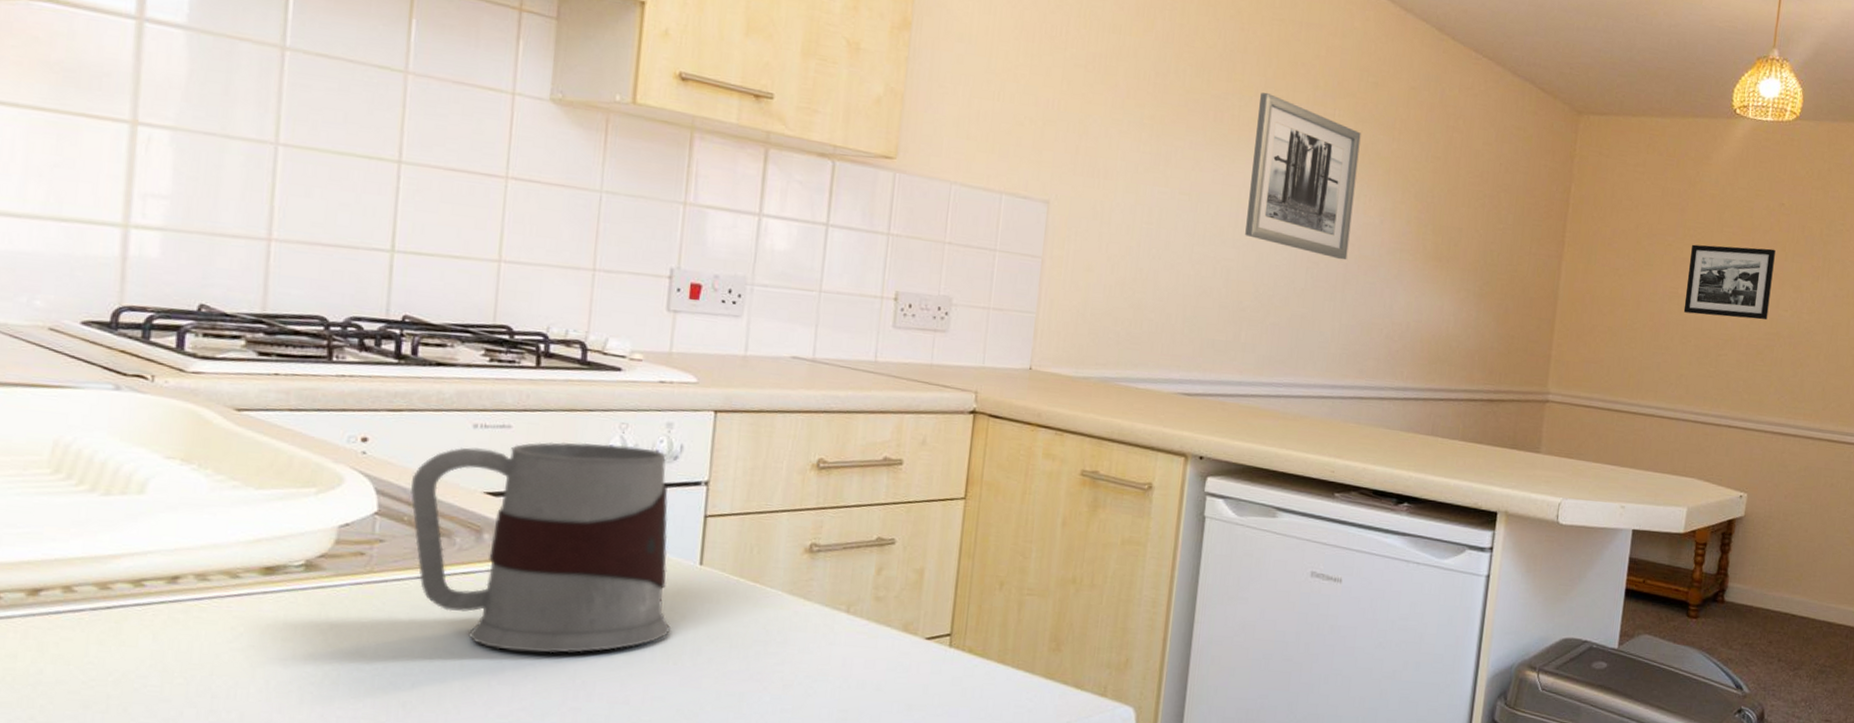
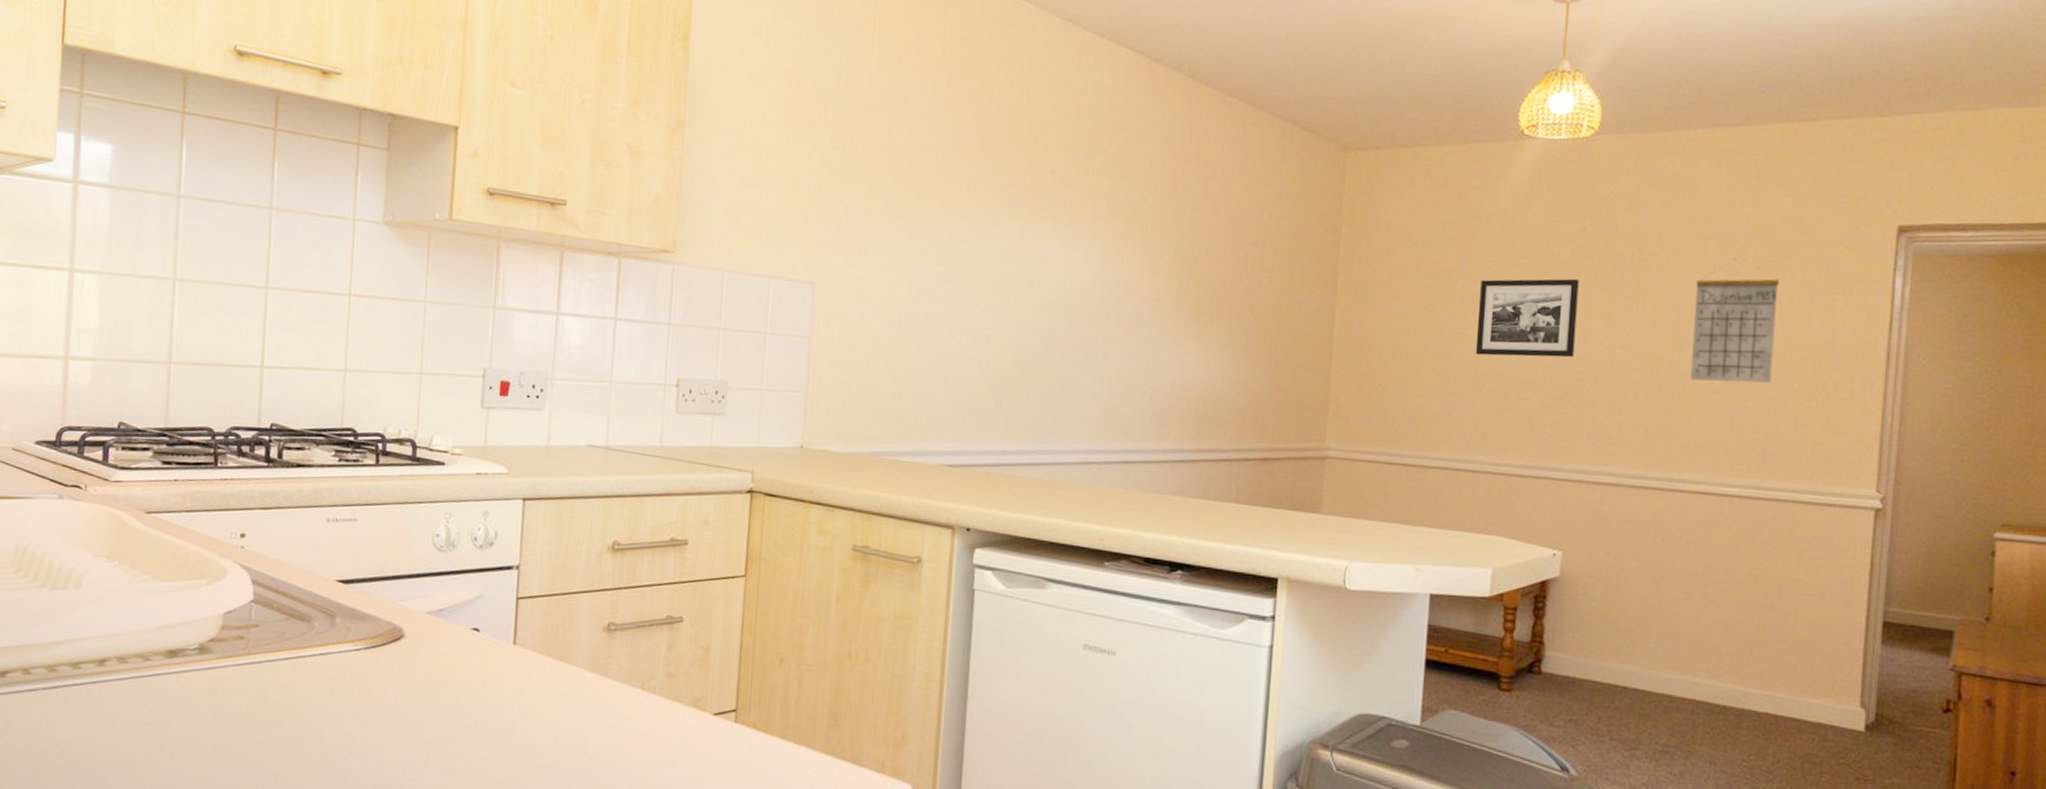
mug: present [411,442,670,654] -> none [279,532,490,728]
wall art: present [1245,92,1361,260] -> none [1003,157,1116,321]

